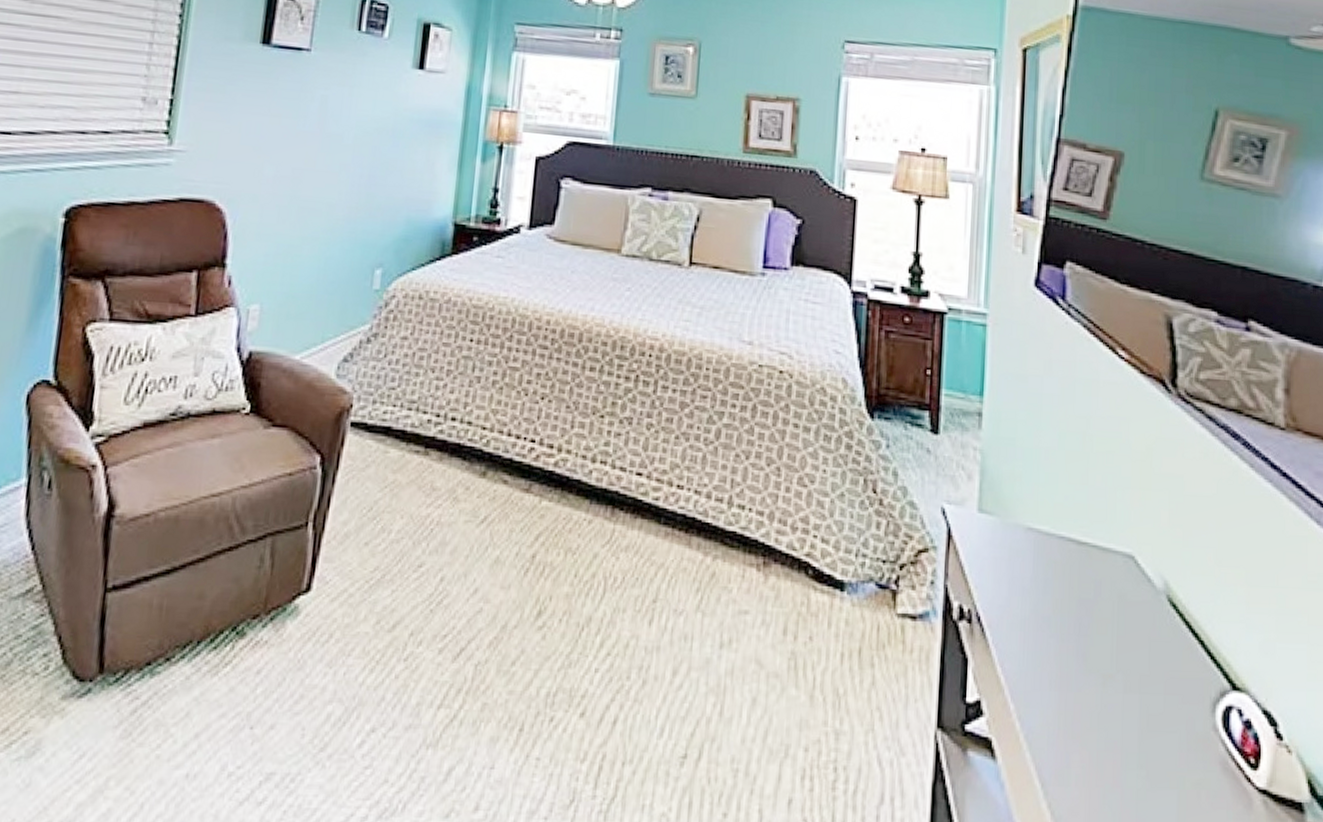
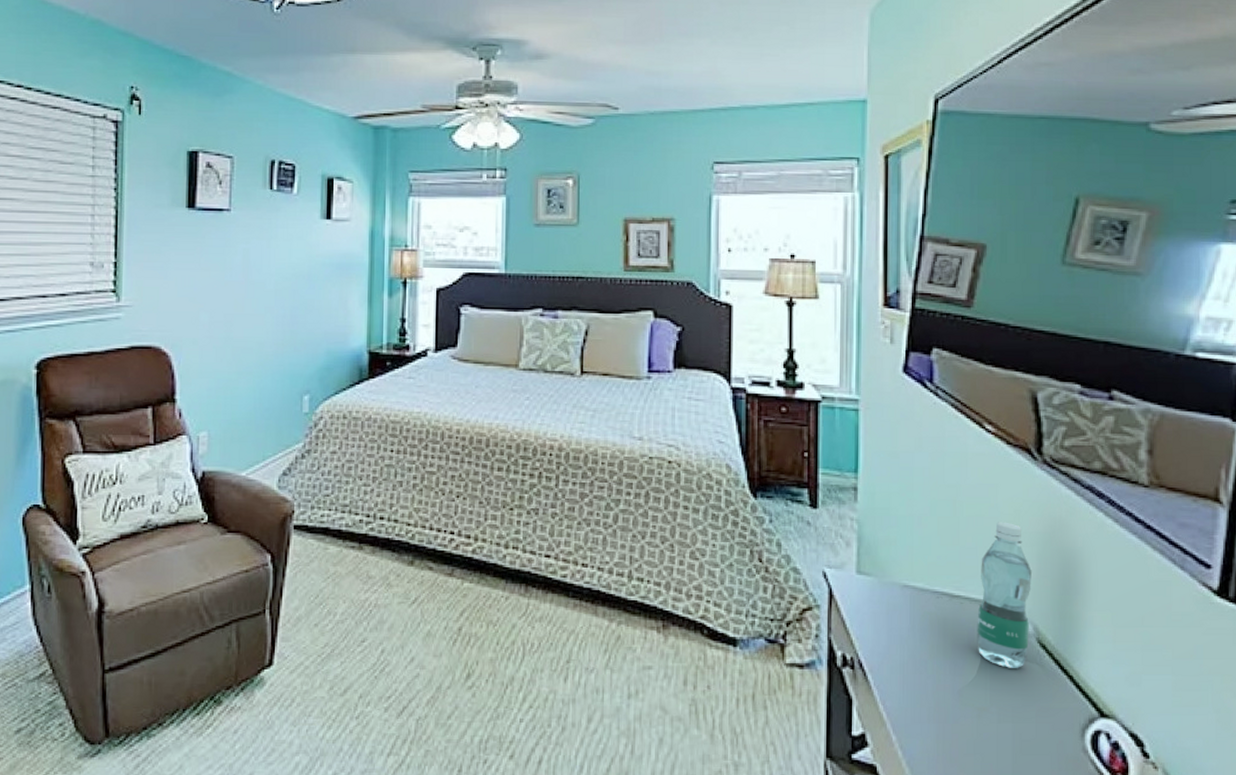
bottle: none [1104,460,1164,630] -> present [977,522,1033,668]

